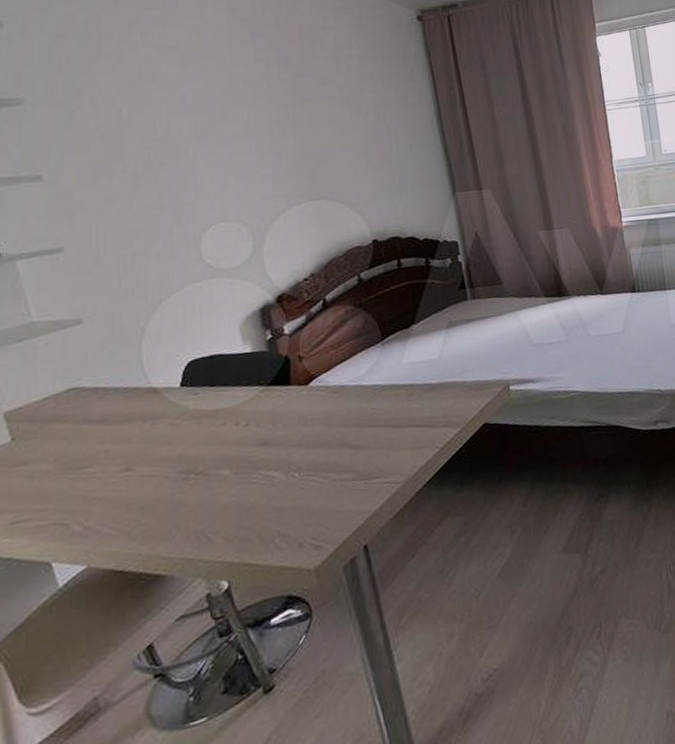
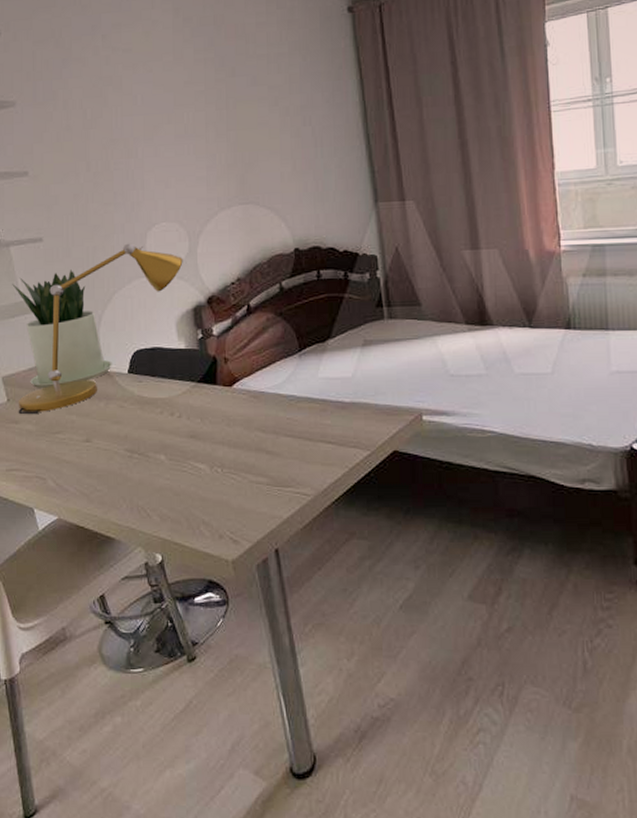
planter: none [19,281,159,420] -> present [12,270,112,389]
desk lamp: none [27,247,247,454] -> present [18,243,183,415]

